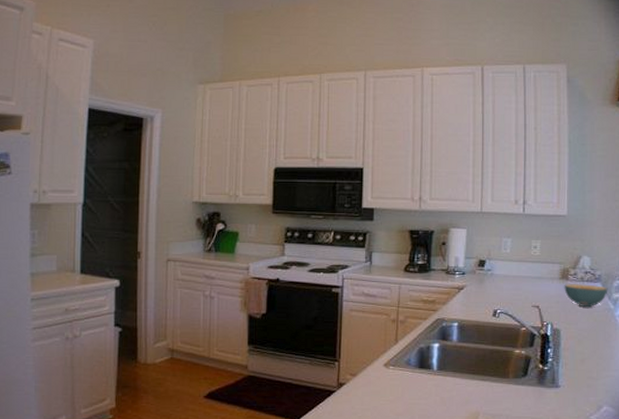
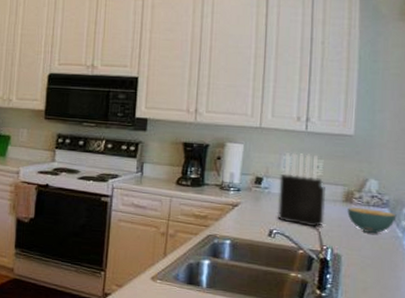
knife block: none [501,234,543,305] -> present [278,152,325,227]

